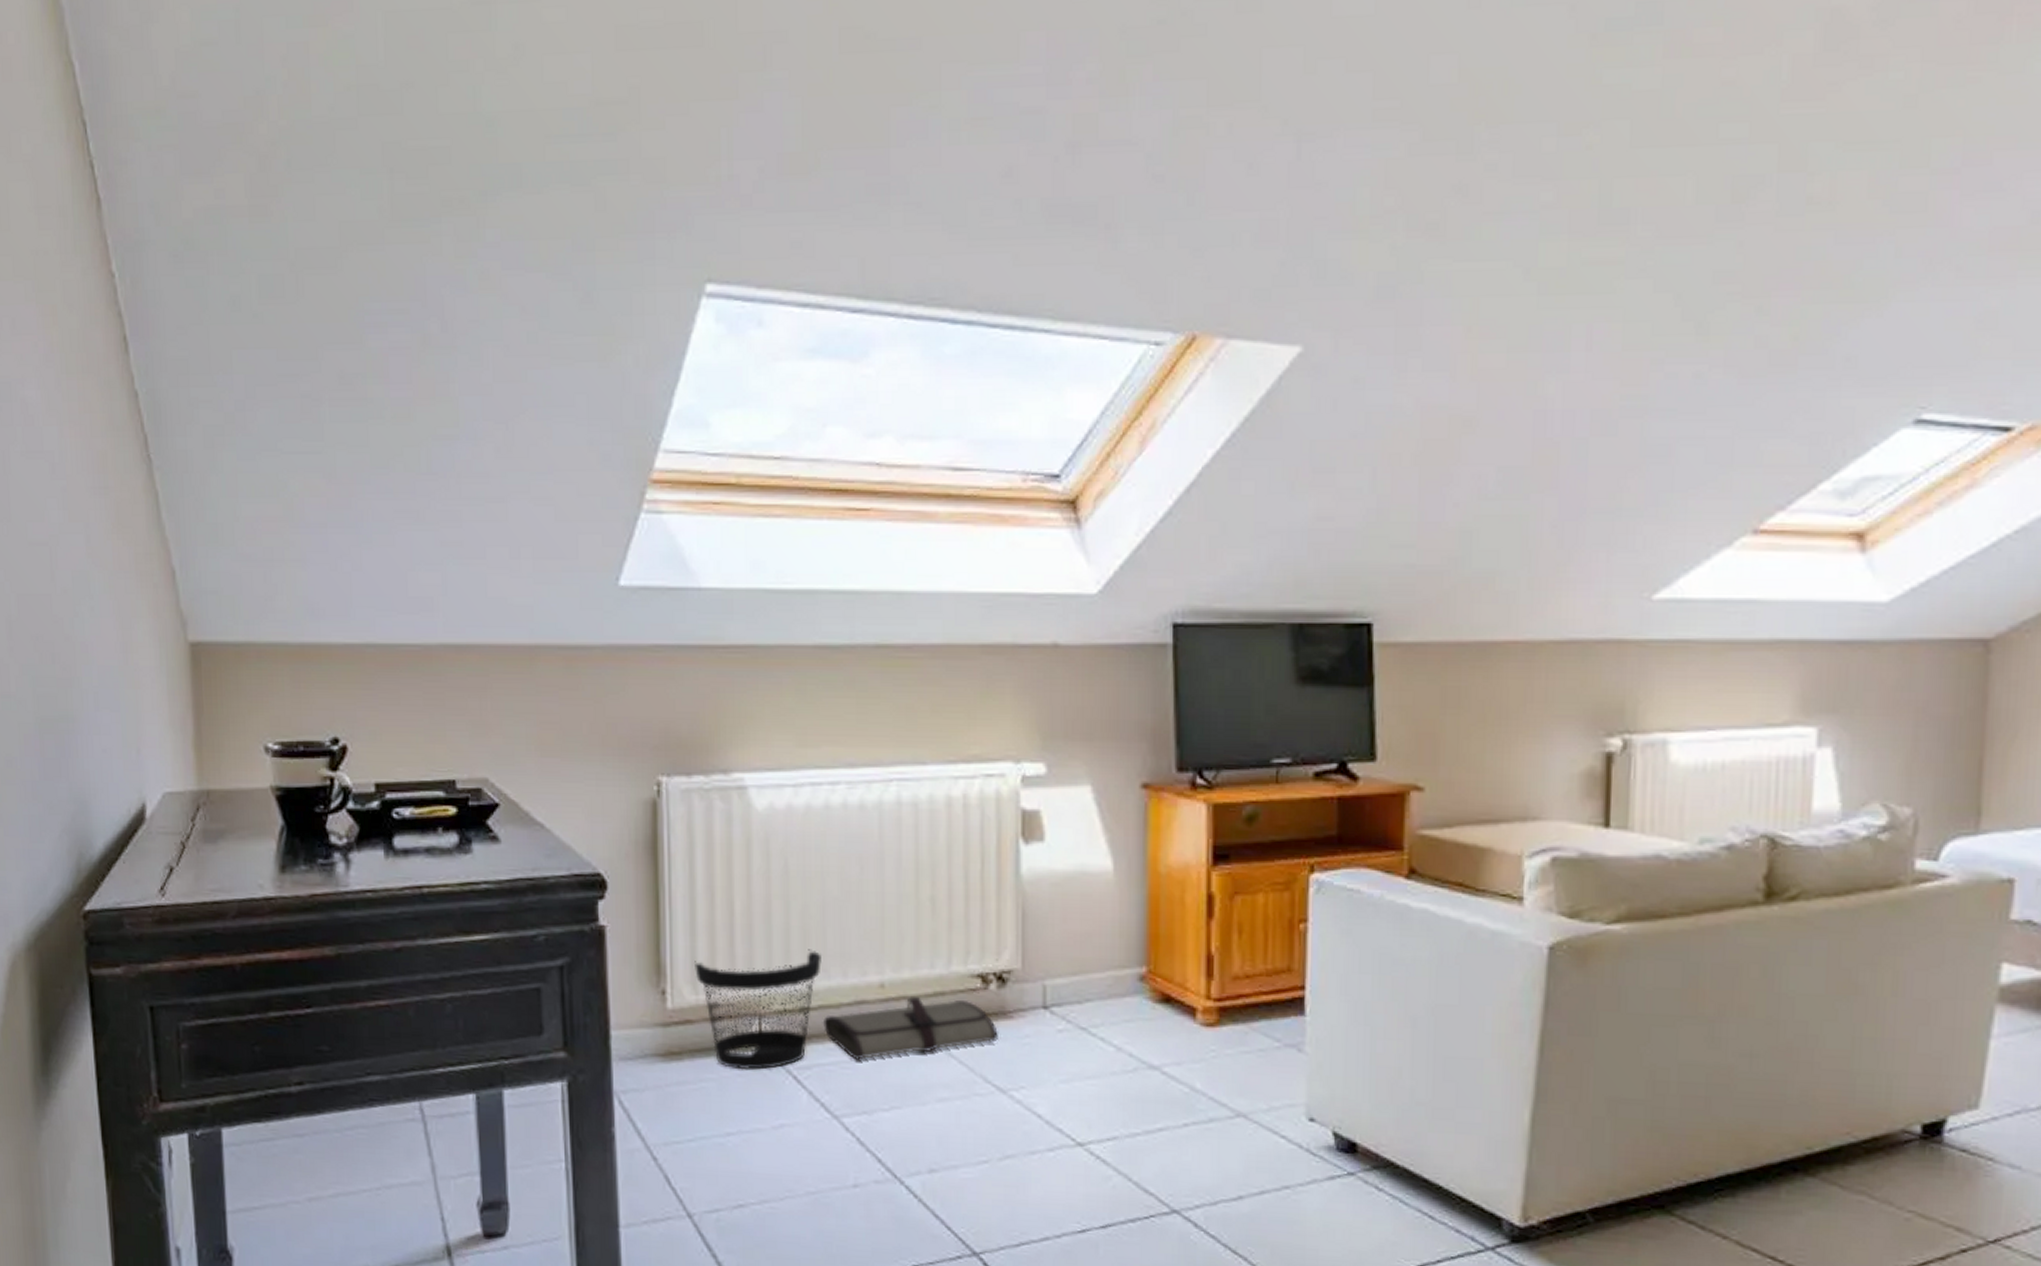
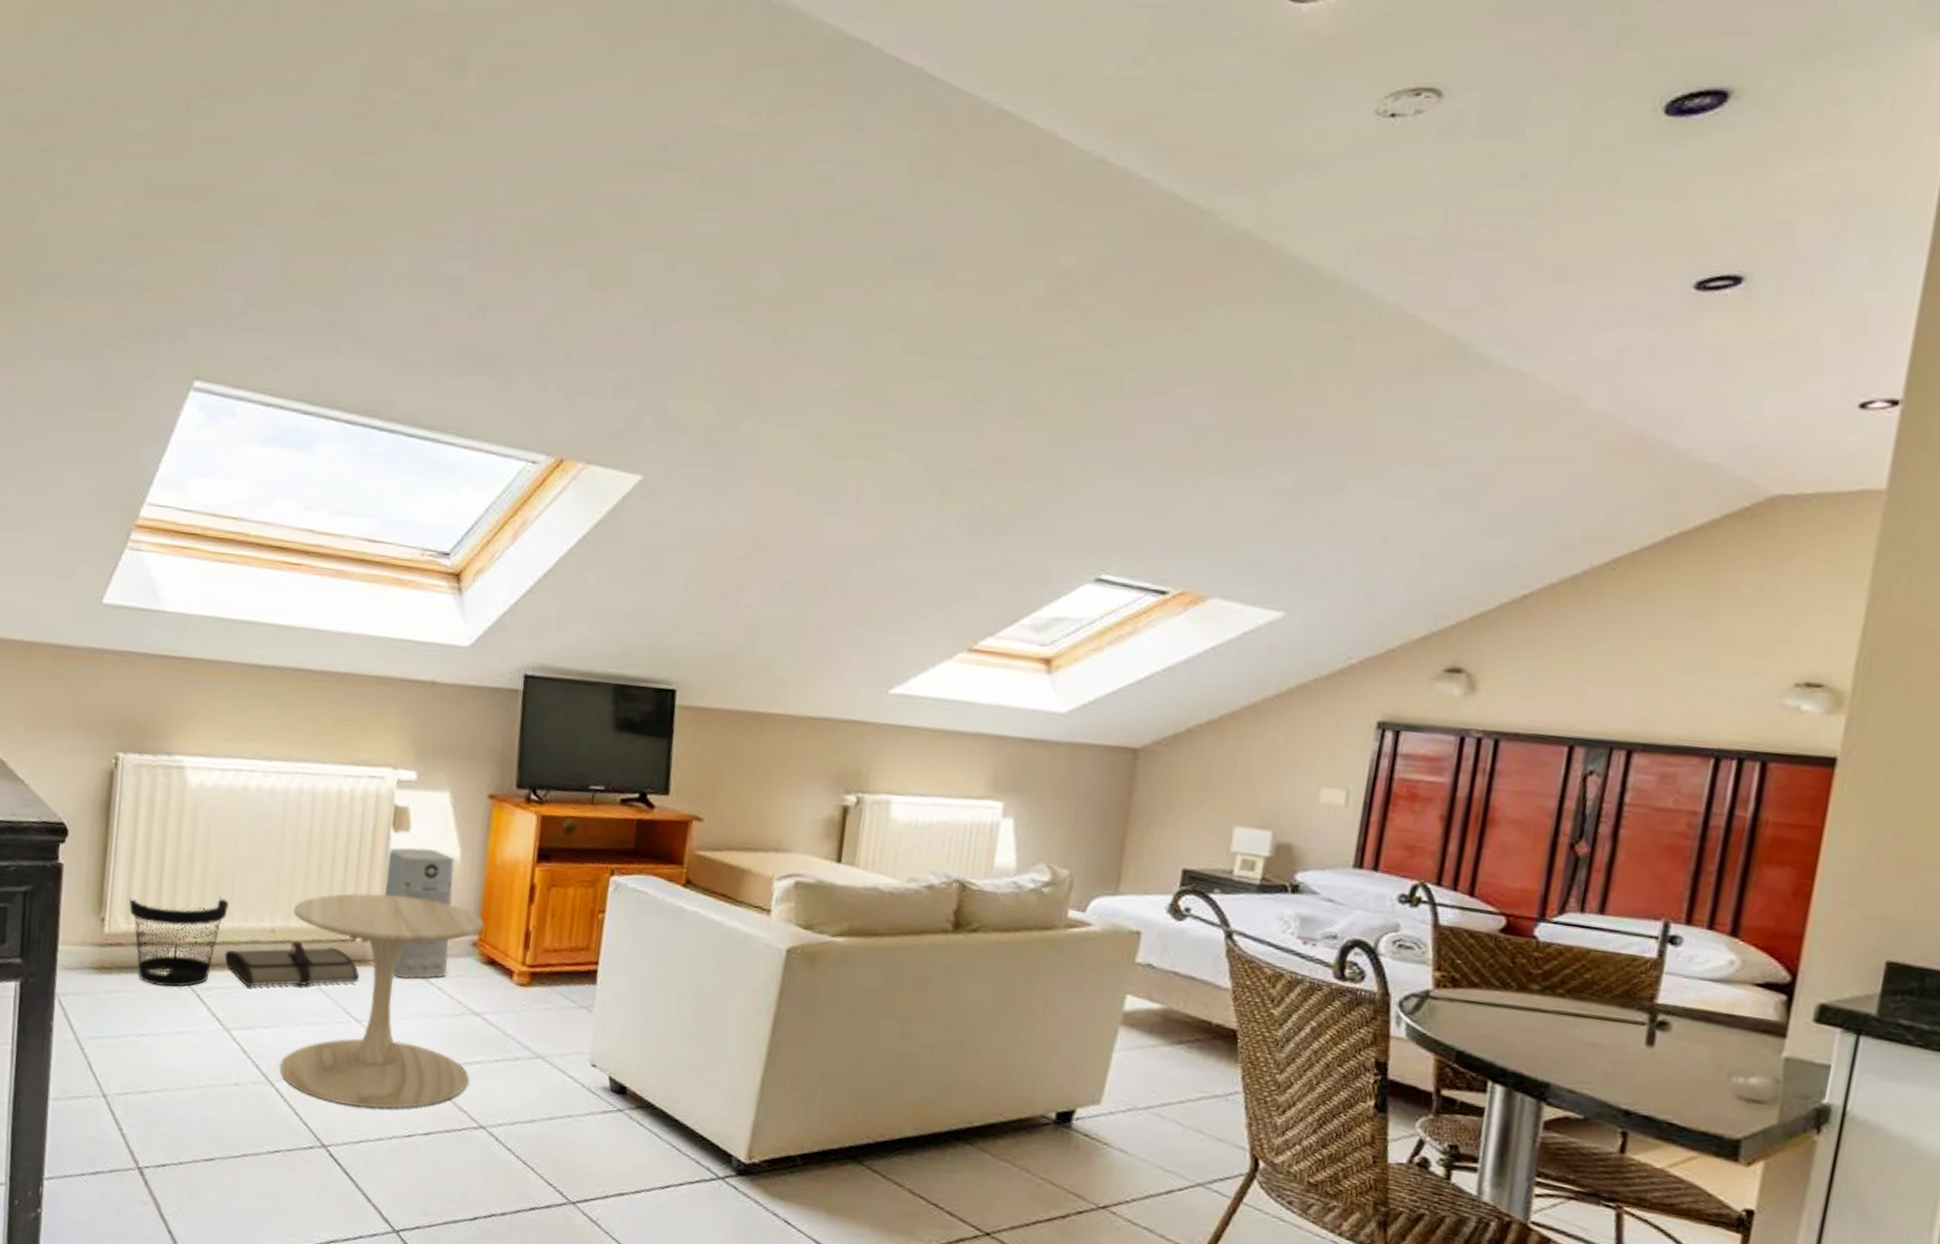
side table: none [904,925,1152,1200] -> present [279,893,484,1109]
air purifier: none [1017,860,1111,1032] -> present [382,847,455,979]

